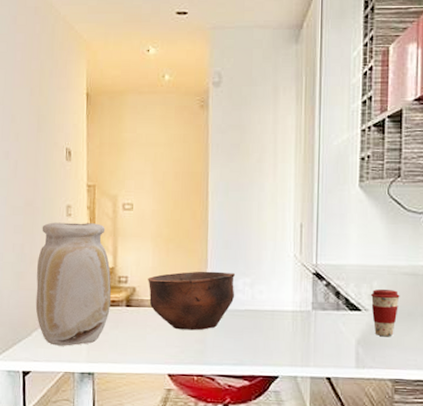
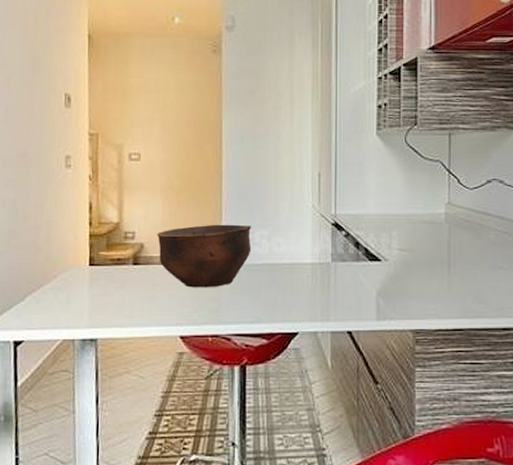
vase: present [35,222,111,346] -> none [29,174,116,311]
coffee cup: present [370,289,400,337] -> none [389,239,419,287]

